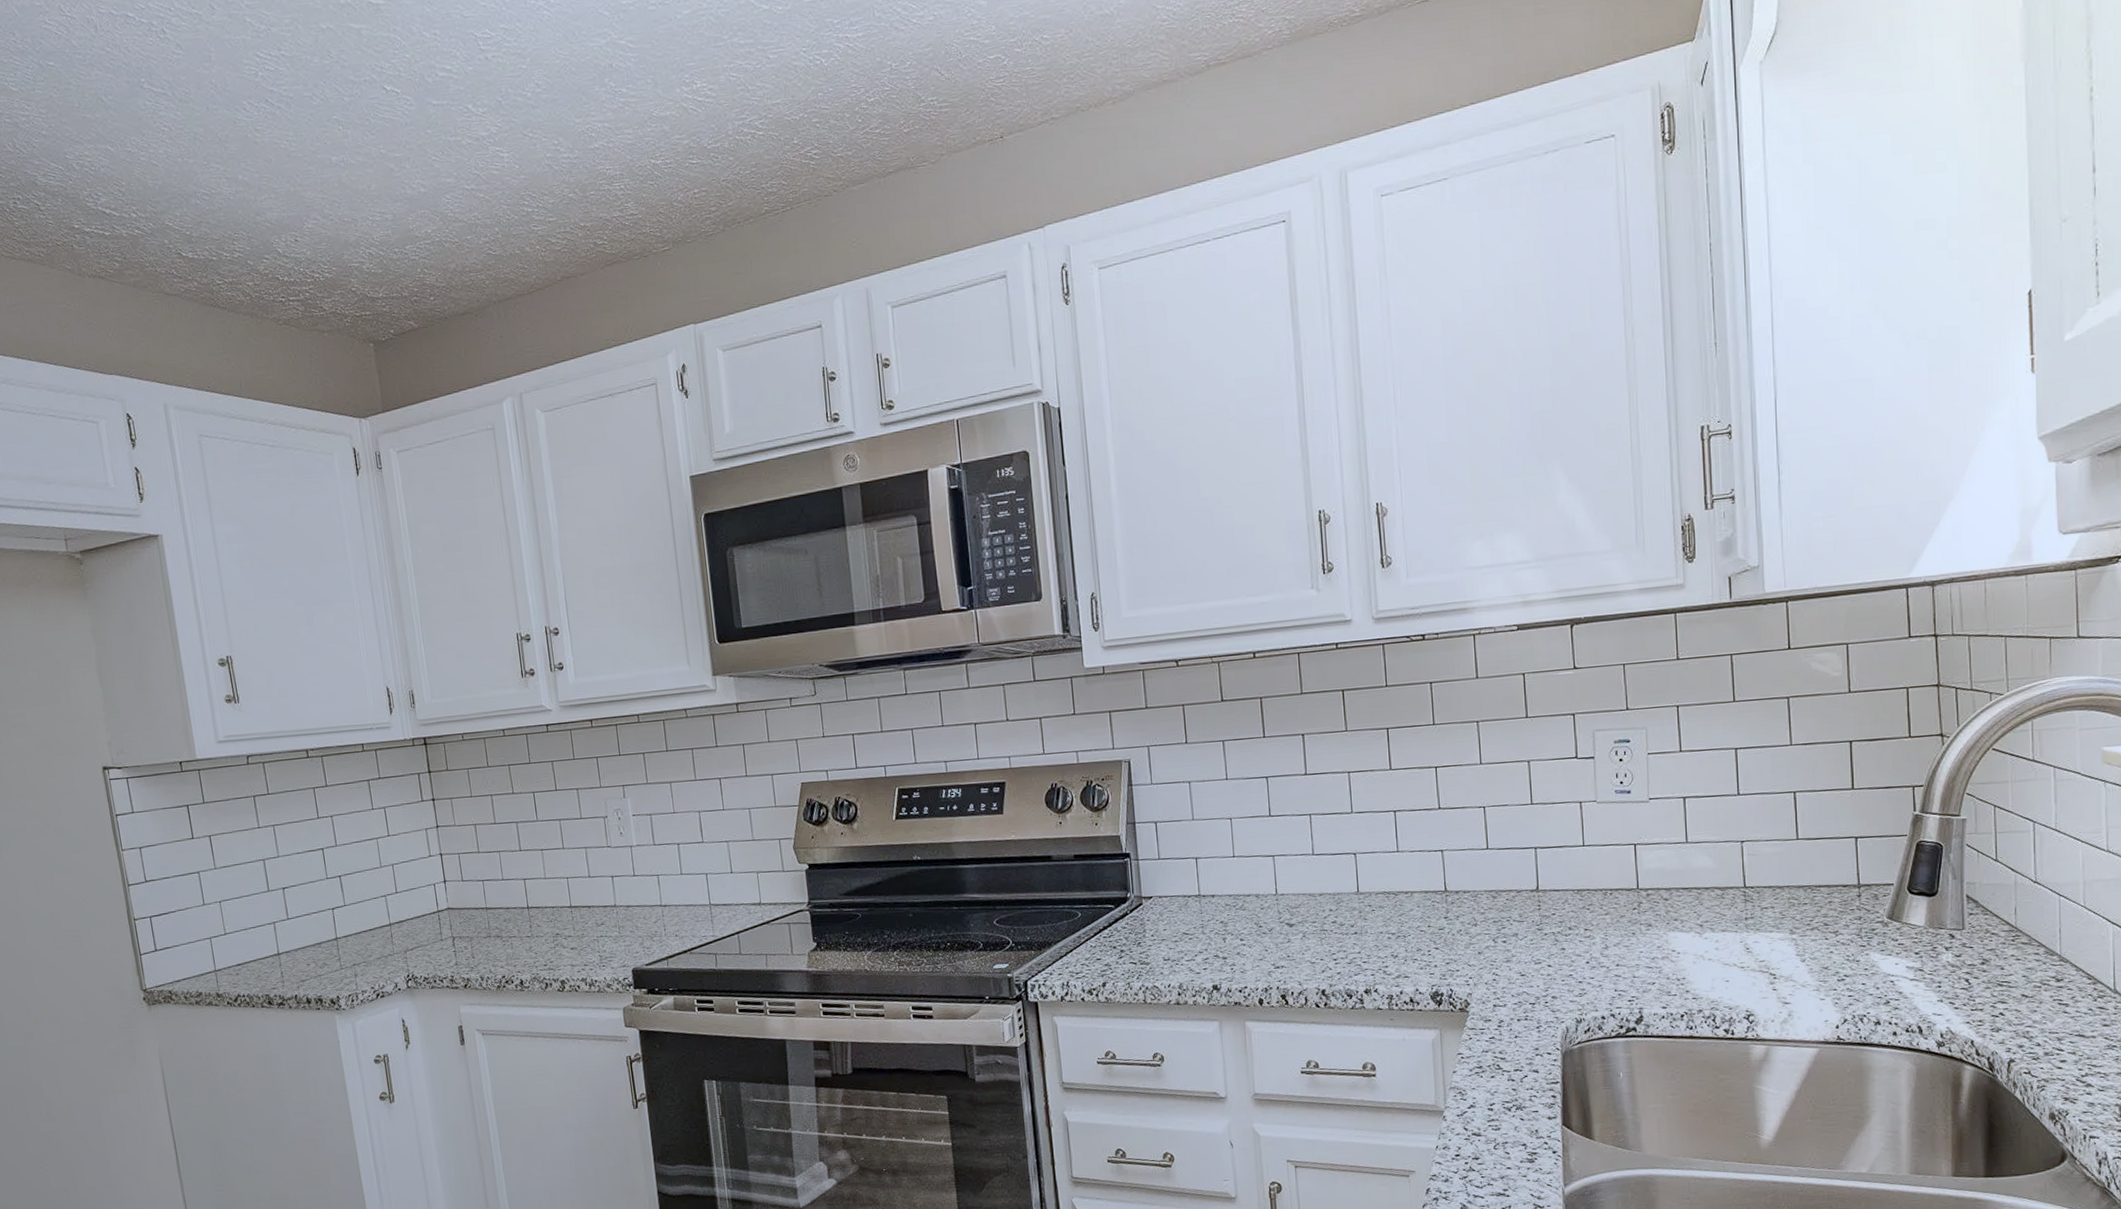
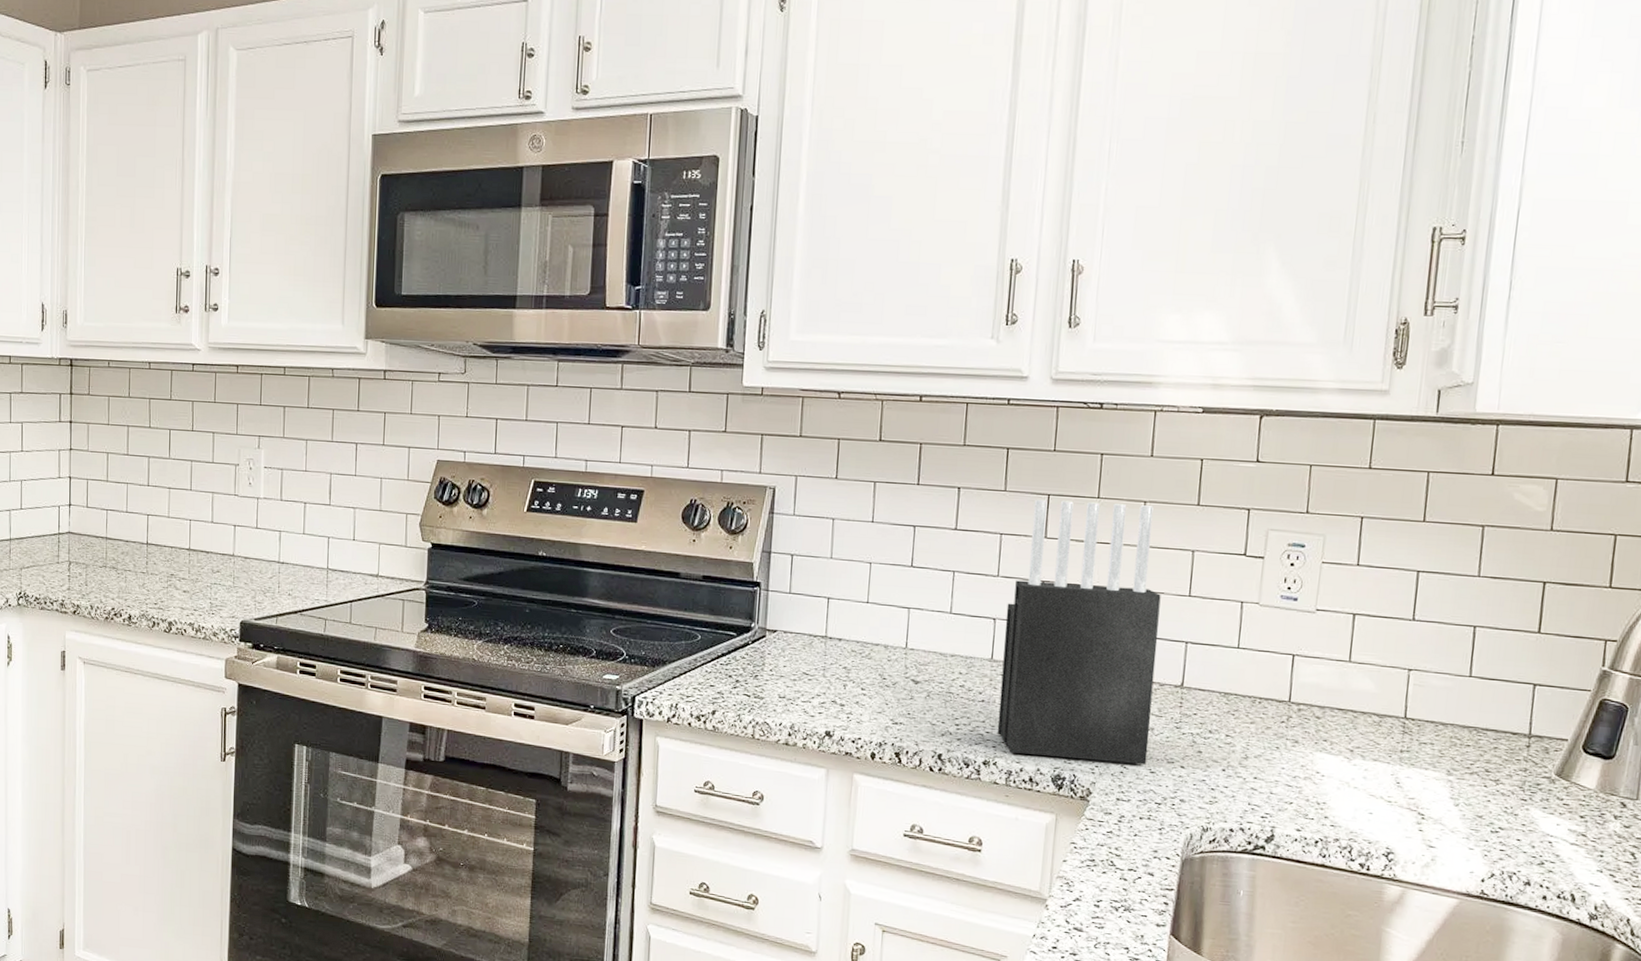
knife block: none [1364,724,1516,978] -> present [997,499,1161,765]

